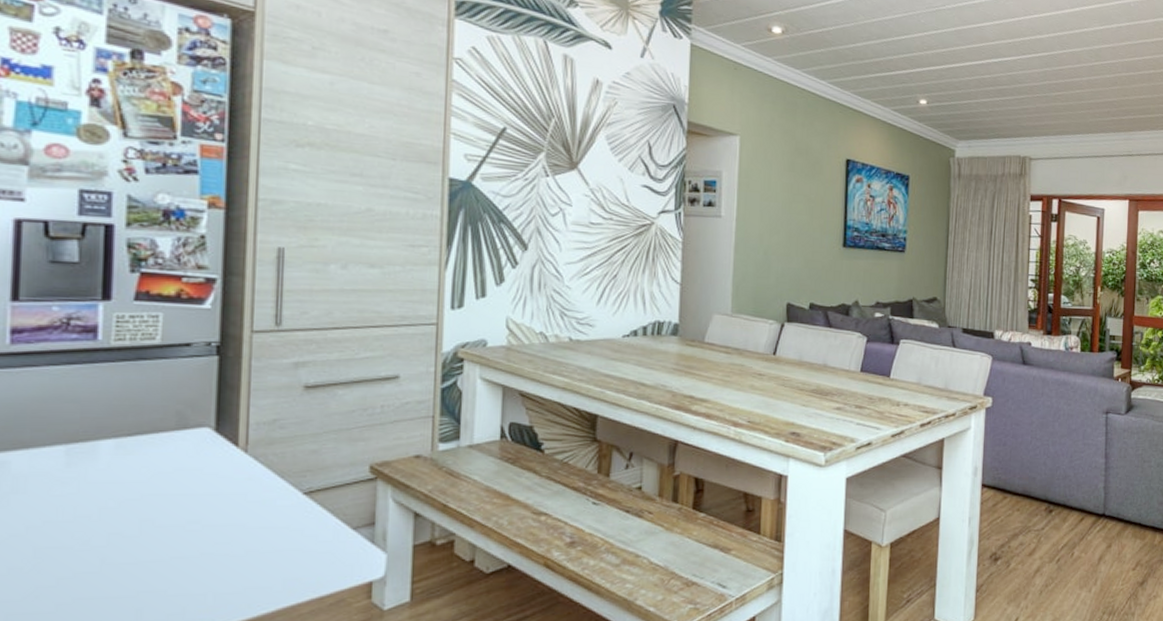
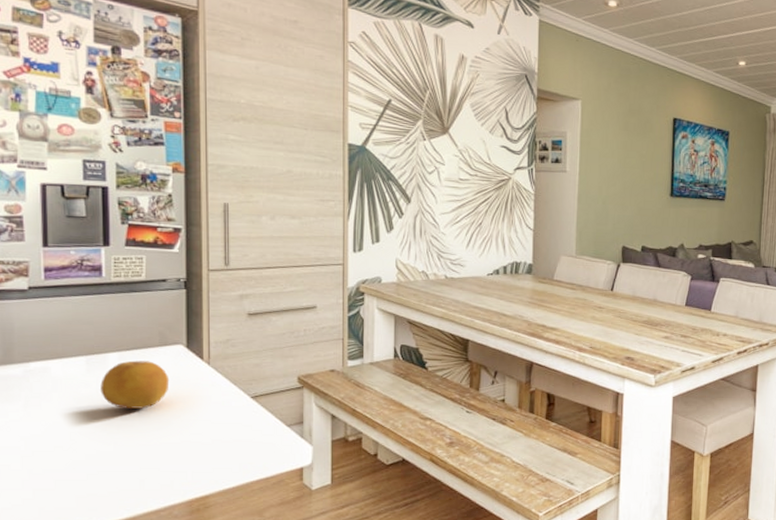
fruit: none [85,449,188,513] -> present [100,360,170,409]

